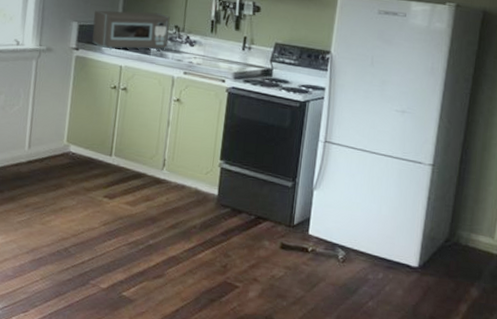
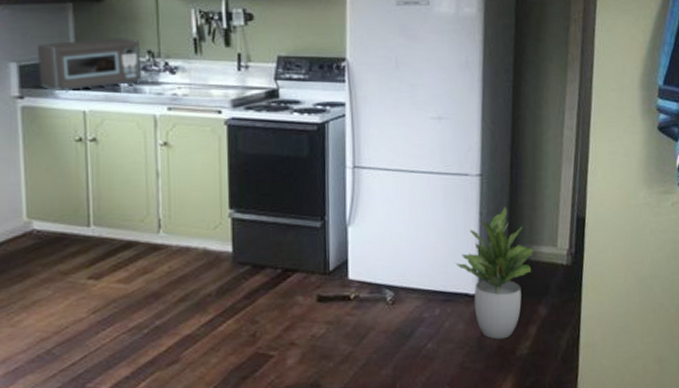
potted plant: none [401,195,473,311] -> present [455,206,534,340]

